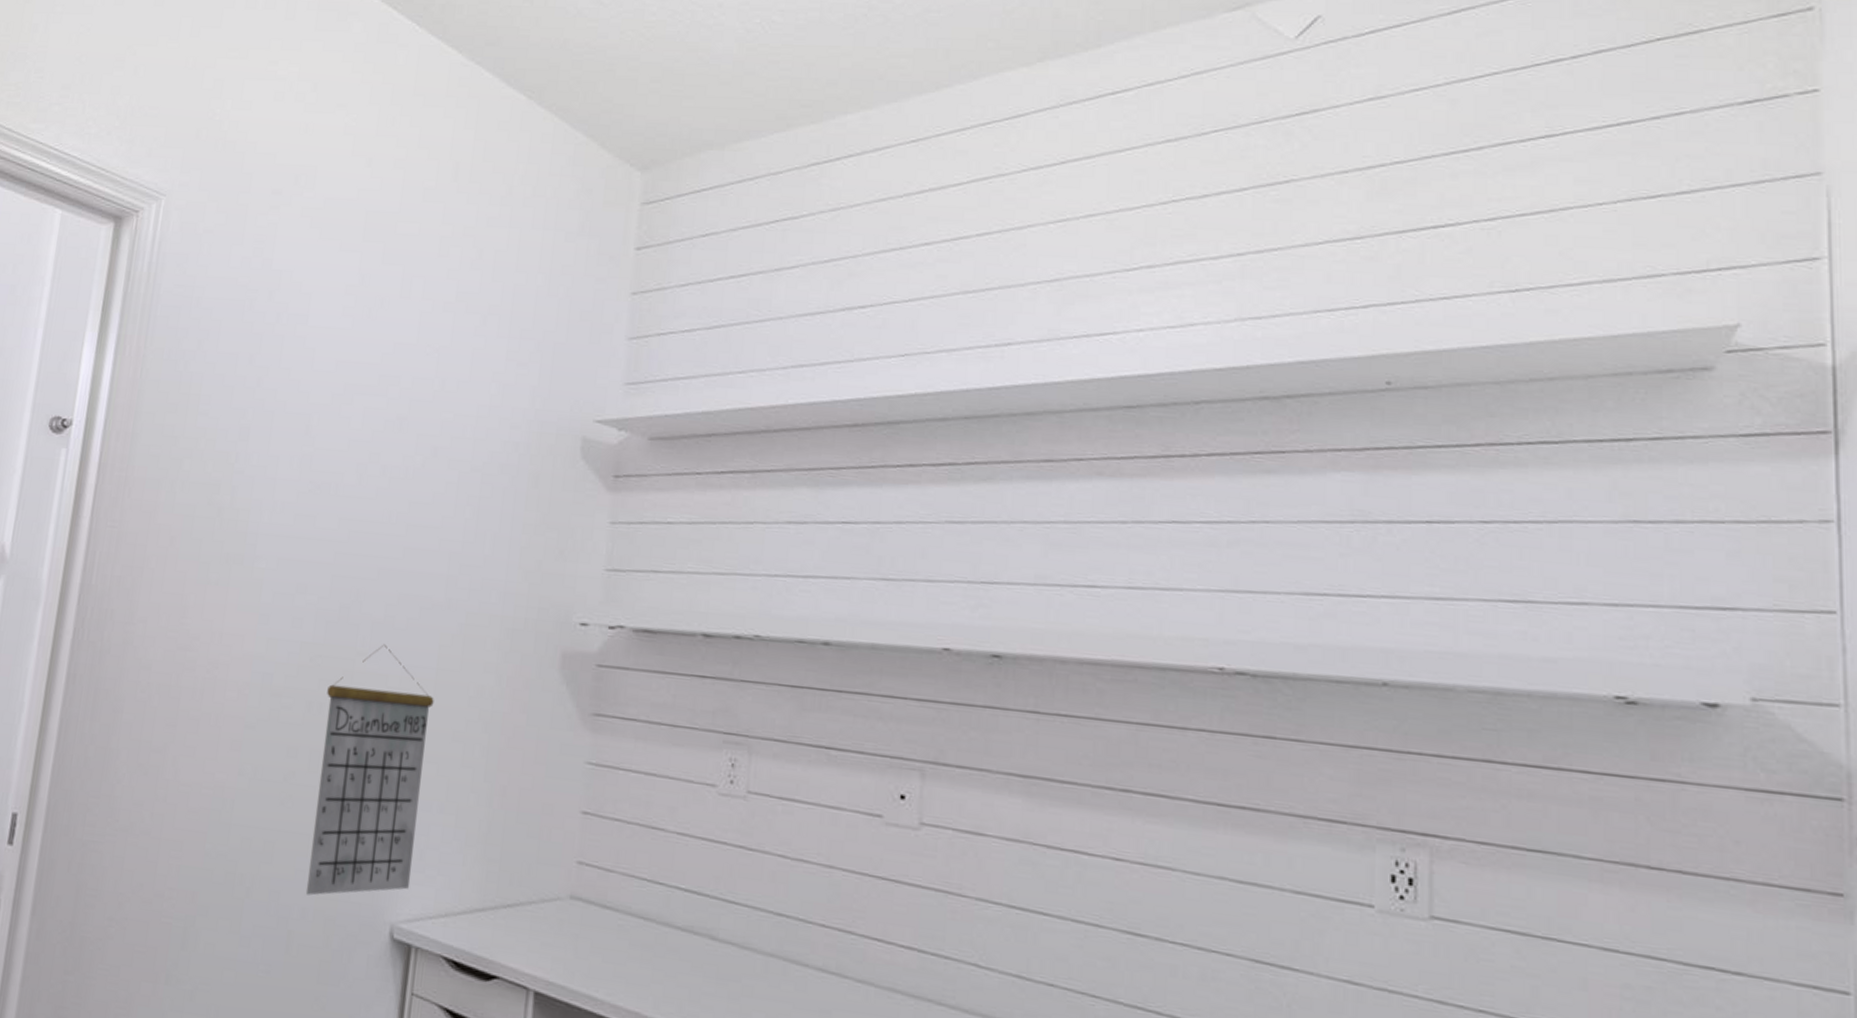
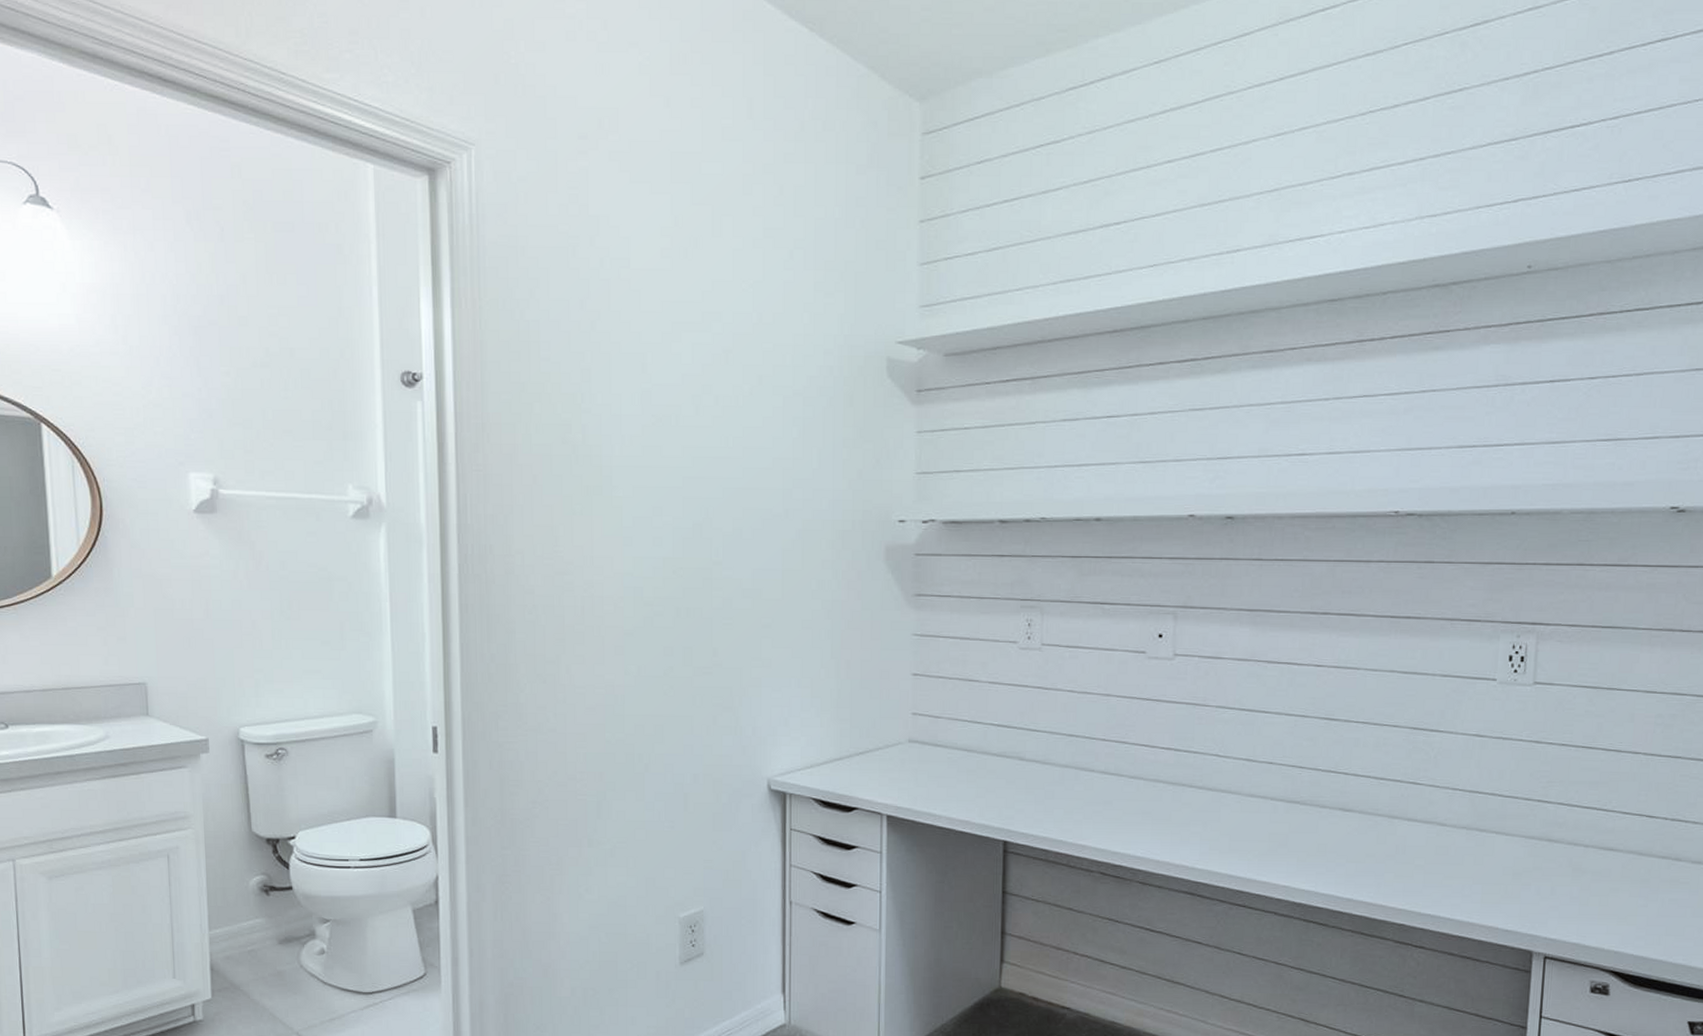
calendar: present [305,644,434,896] -> none [691,553,783,764]

